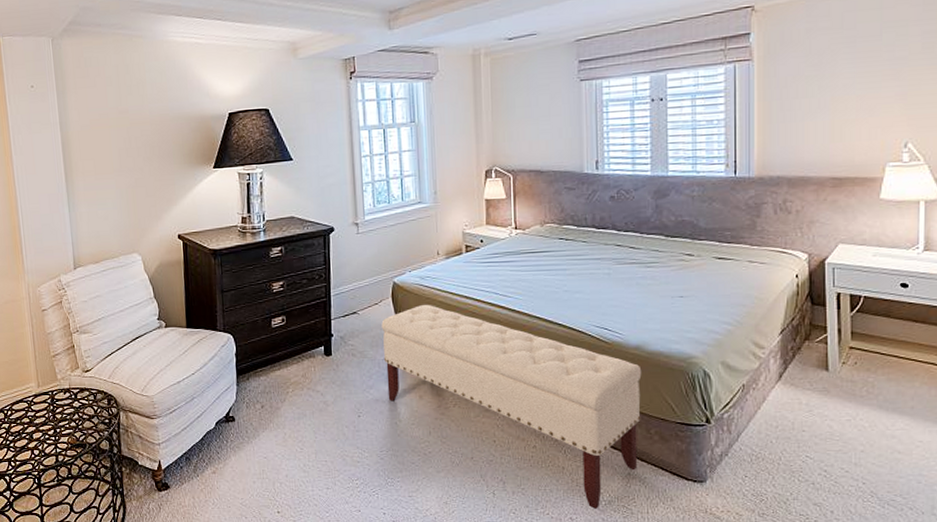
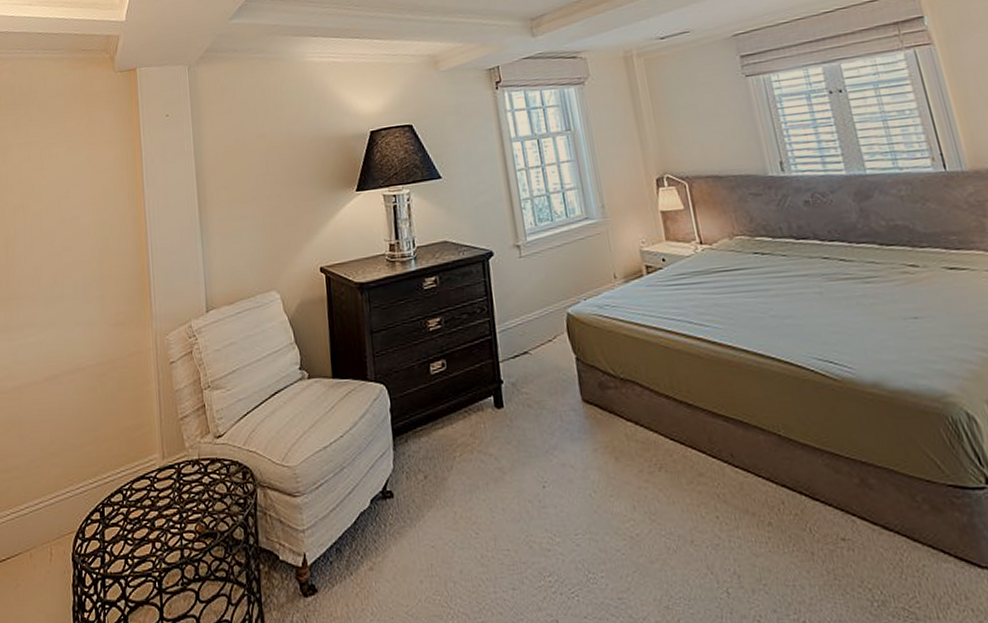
bench: present [381,304,642,510] -> none [558,338,911,615]

